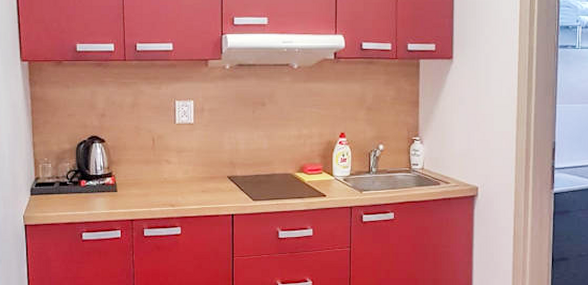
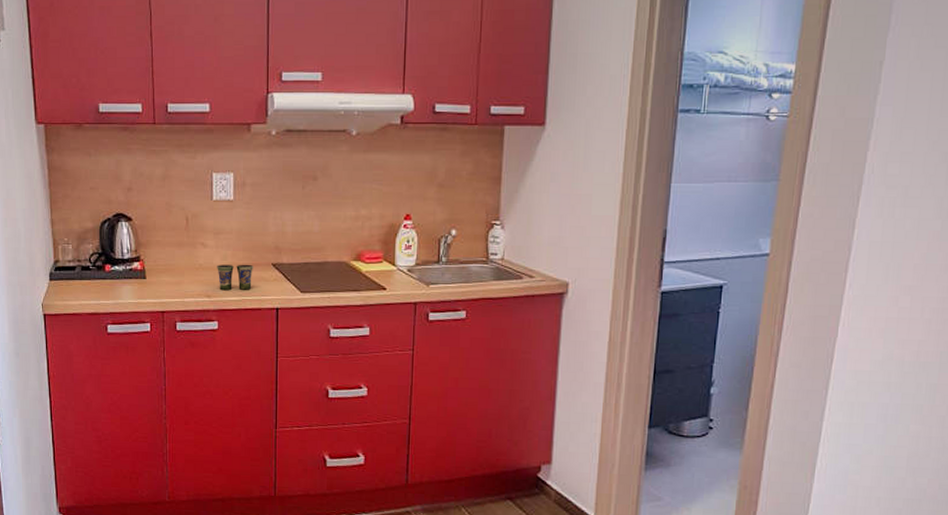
cup: none [180,177,211,199] -> present [217,264,253,290]

